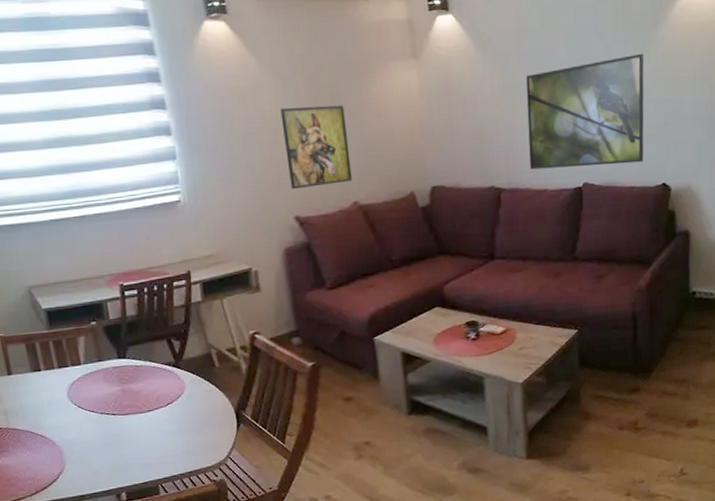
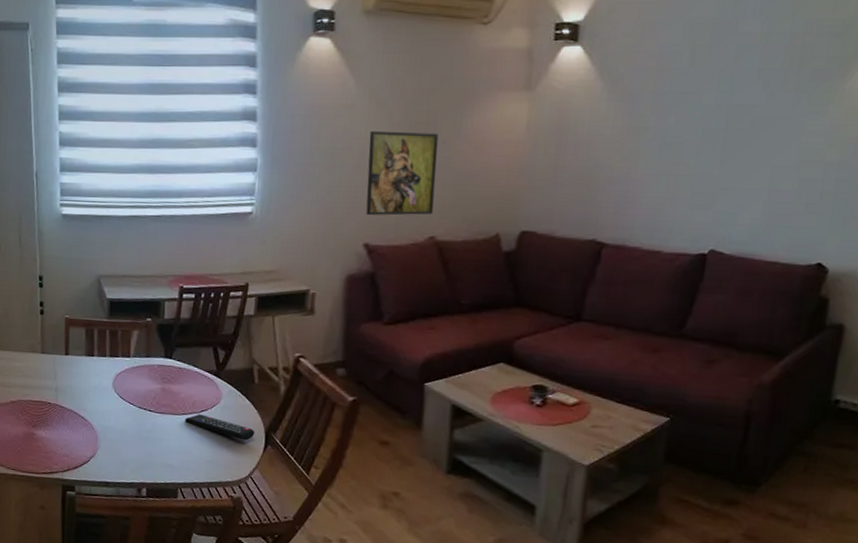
remote control: none [152,407,226,425] -> present [185,414,255,441]
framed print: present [526,53,644,170] -> none [643,105,821,235]

